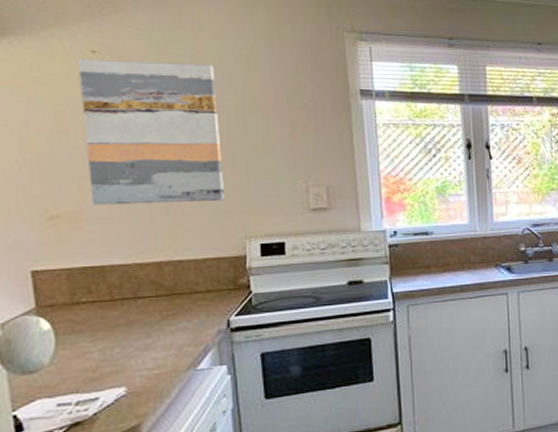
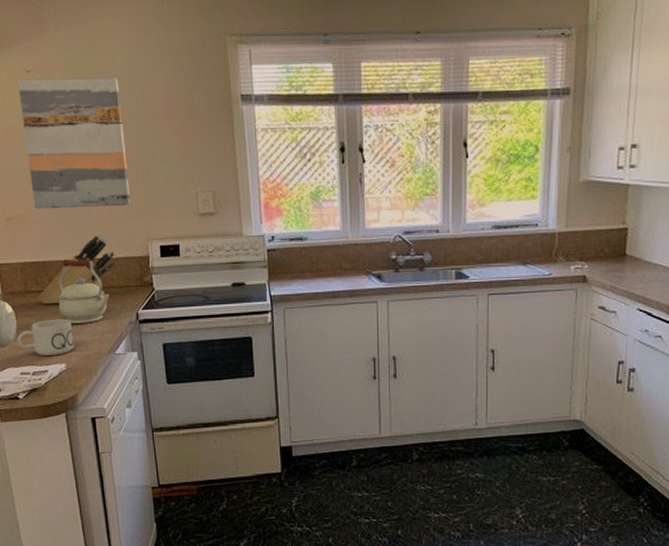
mug: none [55,332,139,380] -> present [17,318,74,355]
knife block: none [90,232,203,317] -> present [38,234,116,305]
kettle: none [119,262,192,338] -> present [58,259,110,324]

